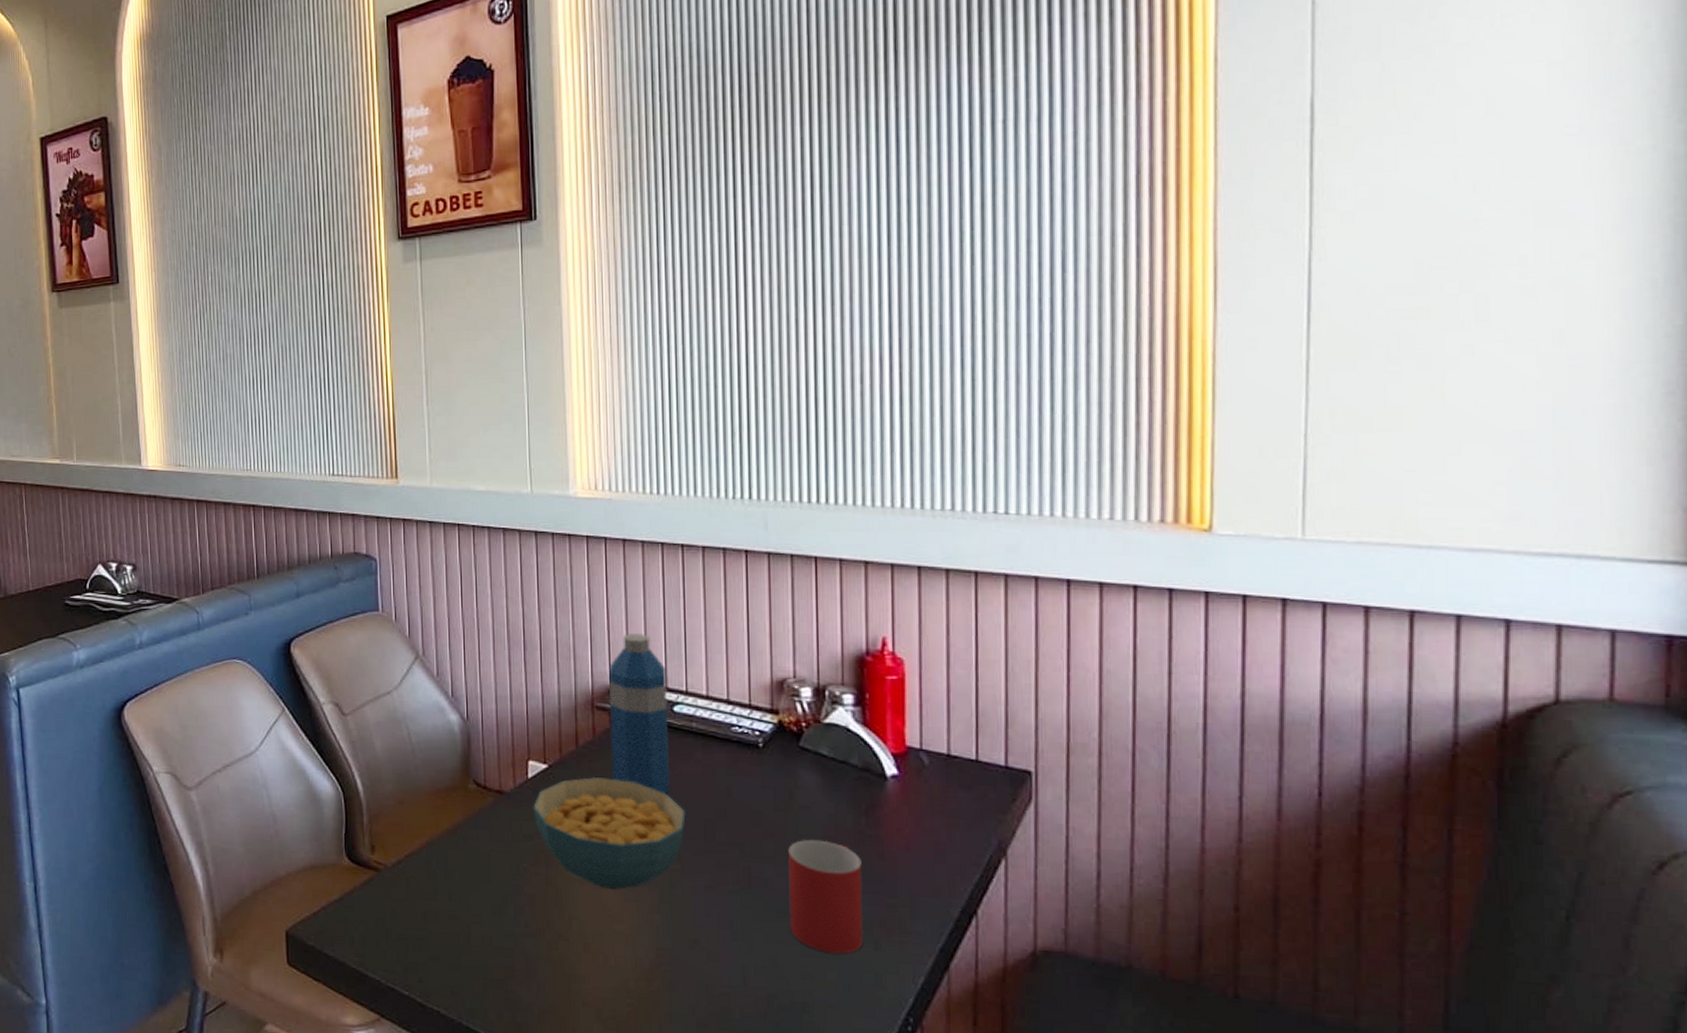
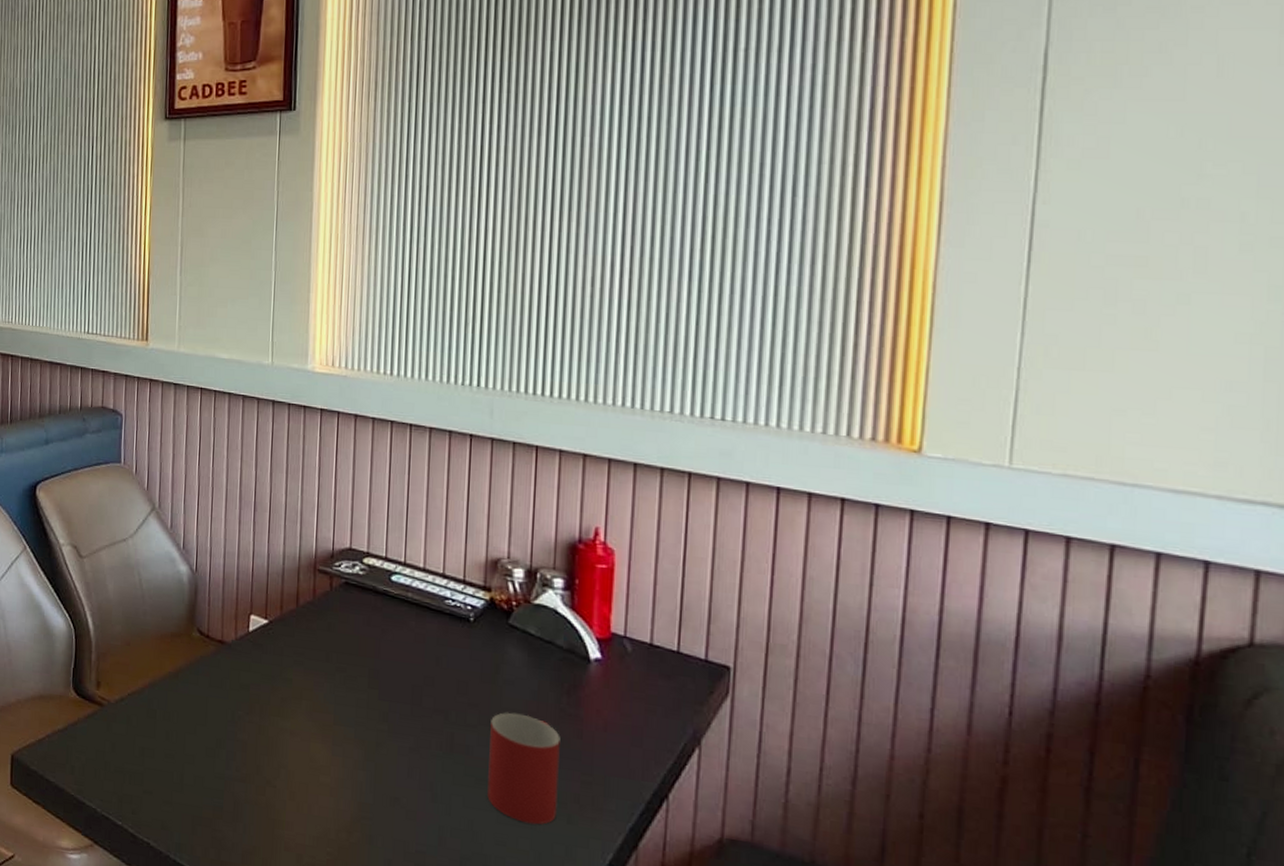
cereal bowl: present [533,777,686,890] -> none [251,635,396,744]
water bottle: present [609,632,669,794] -> none [328,503,387,658]

